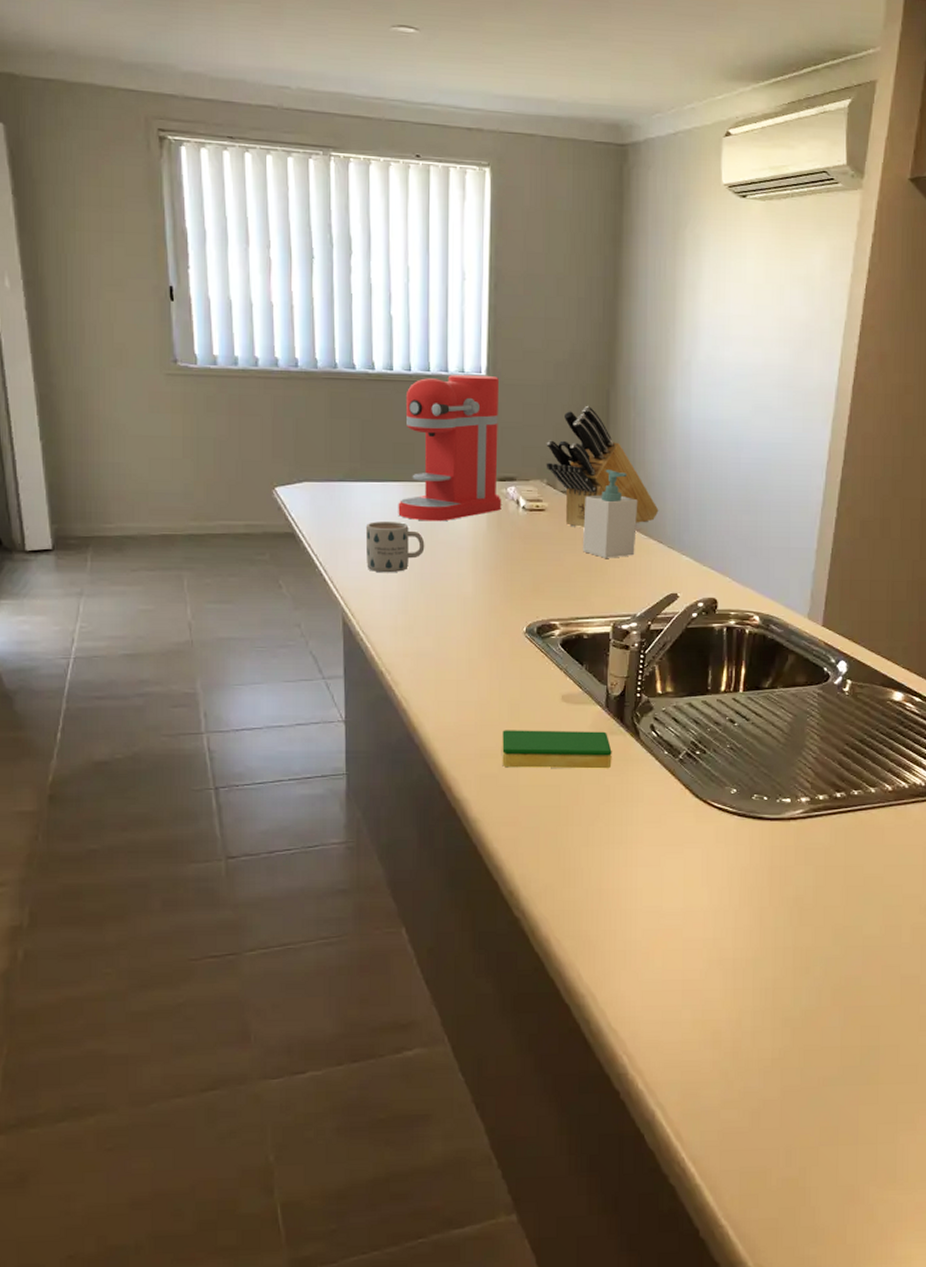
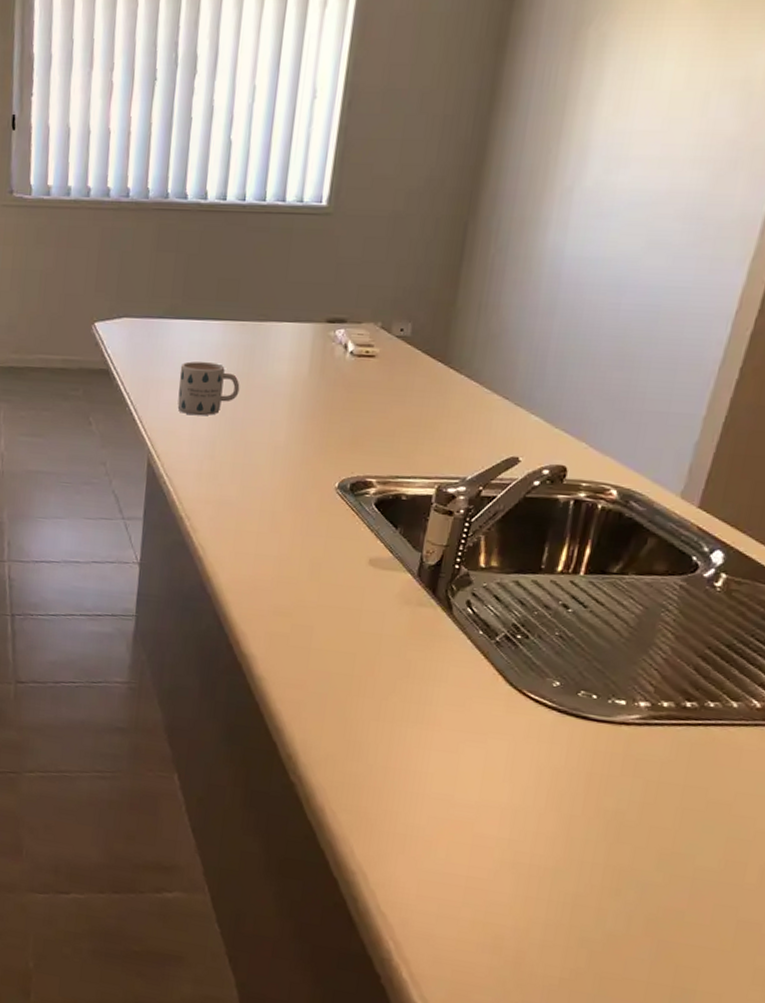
coffee maker: present [398,374,502,522] -> none [215,204,341,364]
dish sponge: present [502,730,612,769] -> none [295,589,419,643]
knife block: present [546,406,659,527] -> none [382,240,510,377]
soap bottle: present [583,469,638,558] -> none [413,313,486,414]

